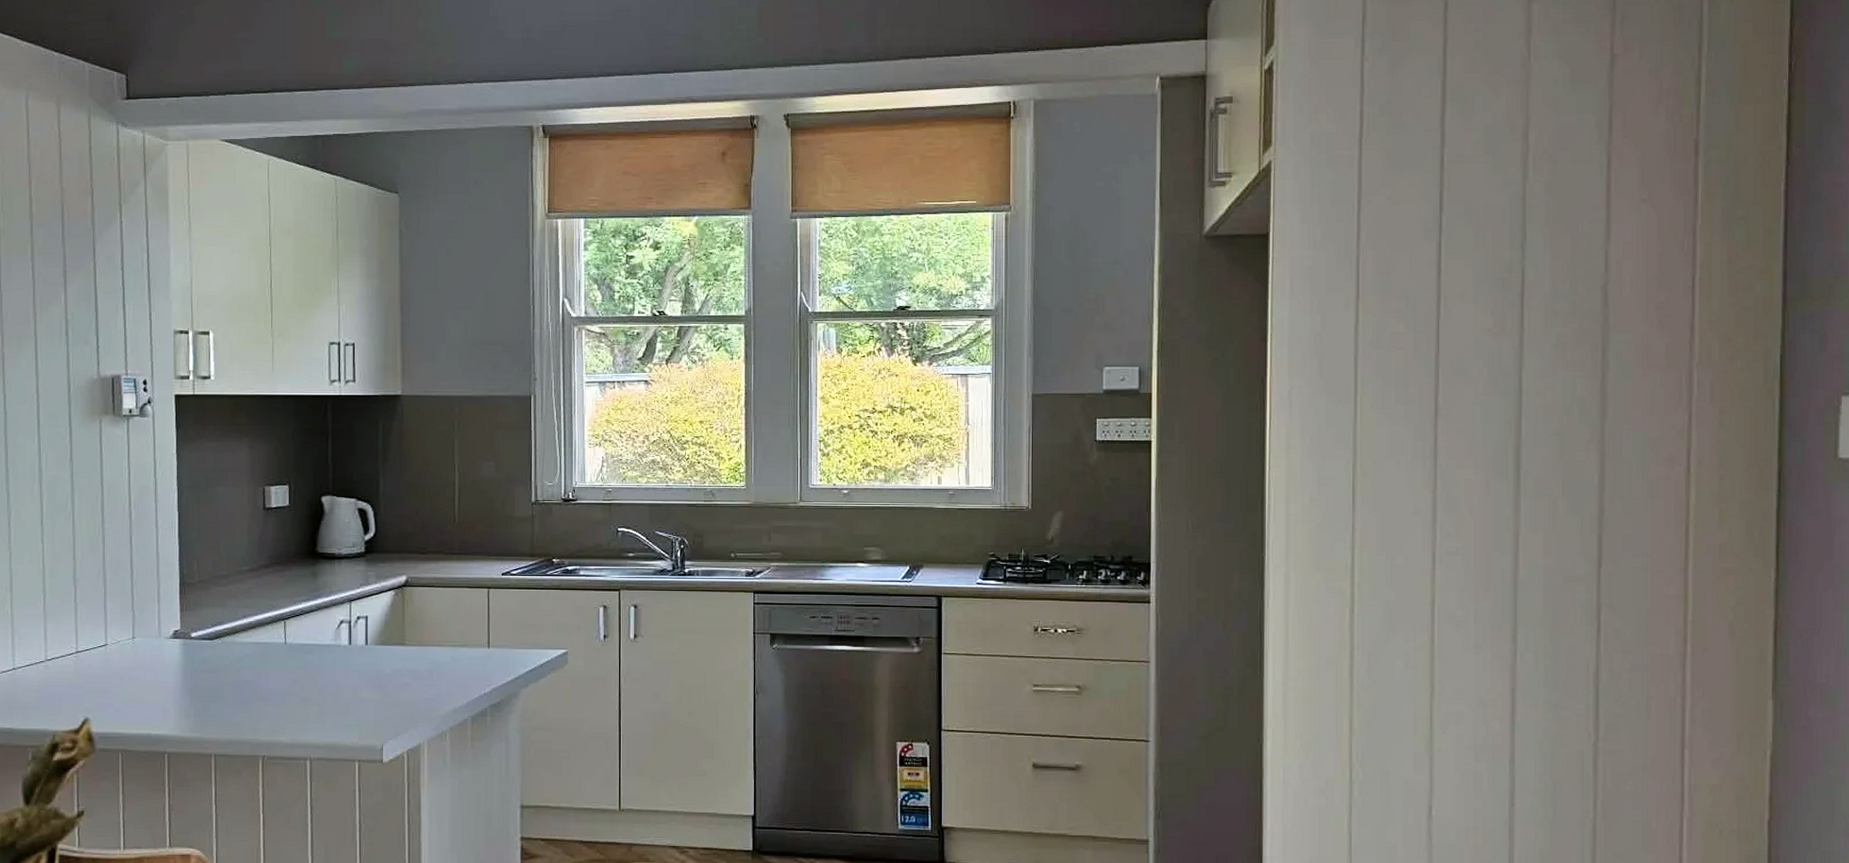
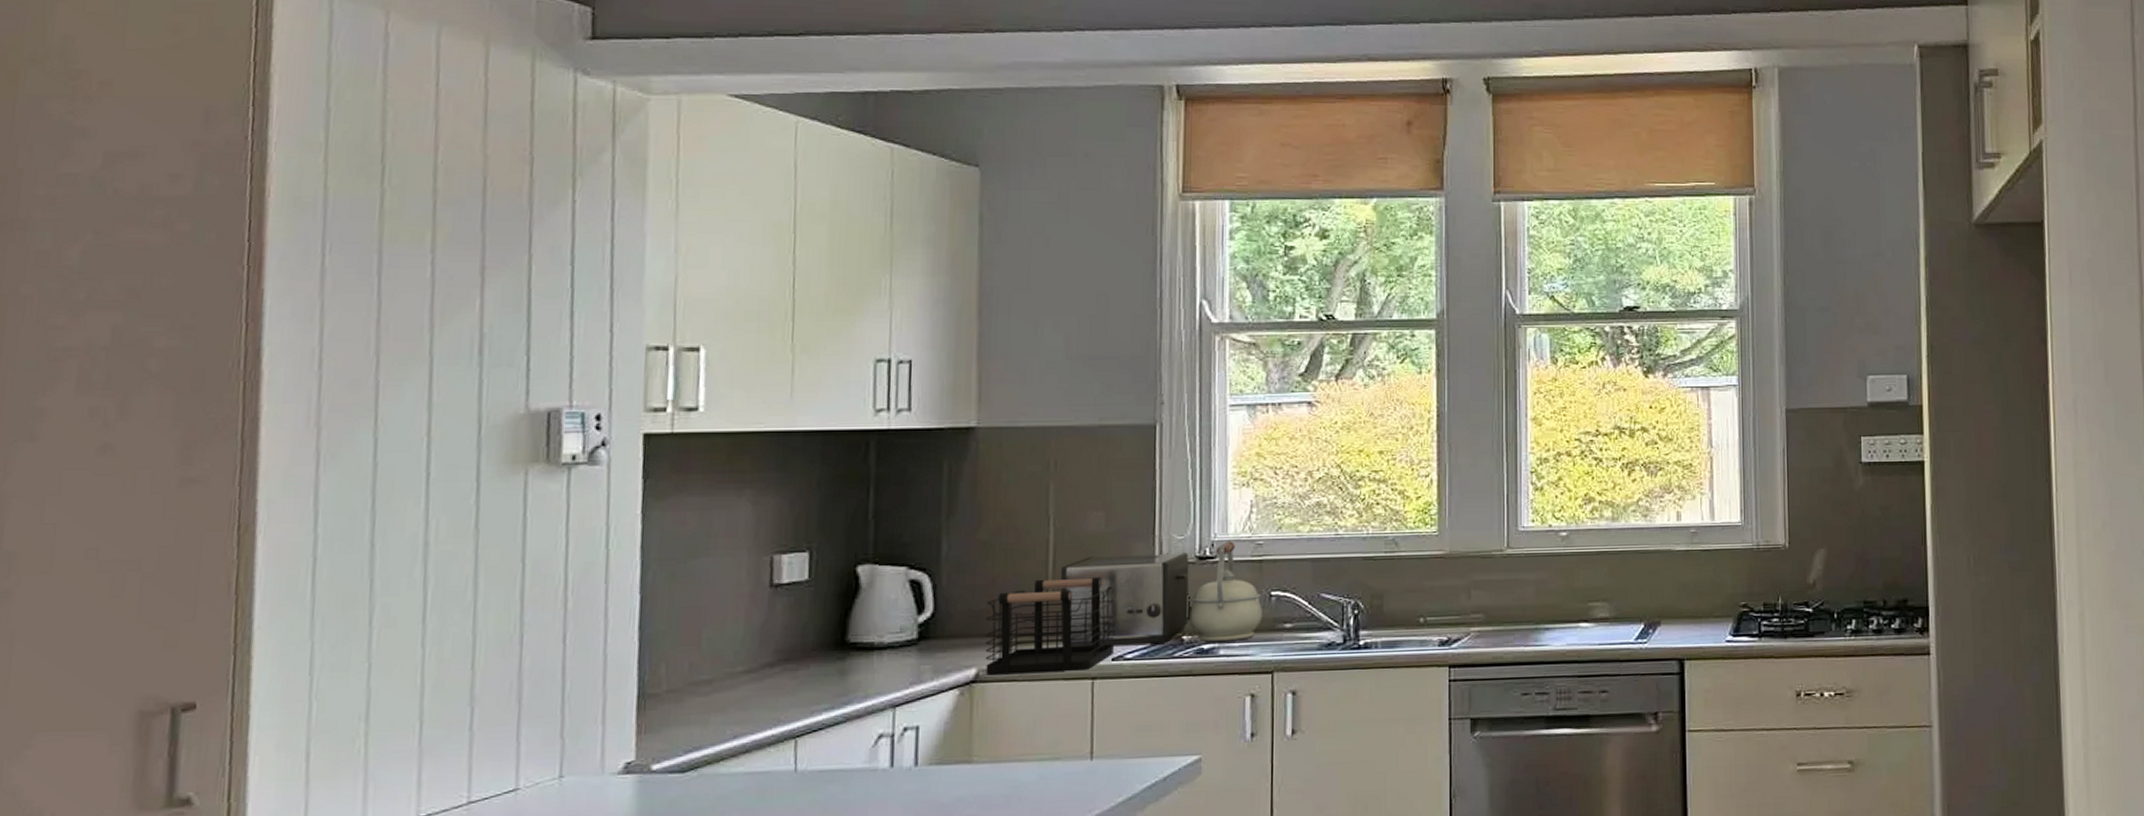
dish rack: none [411,511,504,582] -> present [985,577,1115,675]
toaster: none [463,495,557,565] -> present [1060,553,1189,647]
kettle: none [558,488,612,564] -> present [1189,541,1264,642]

